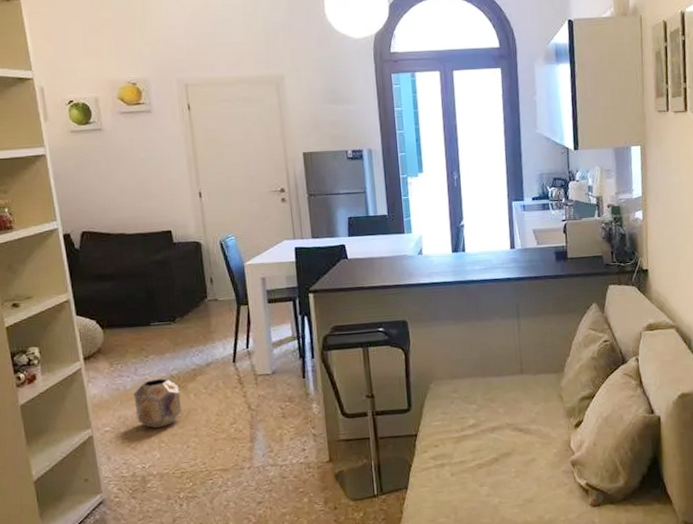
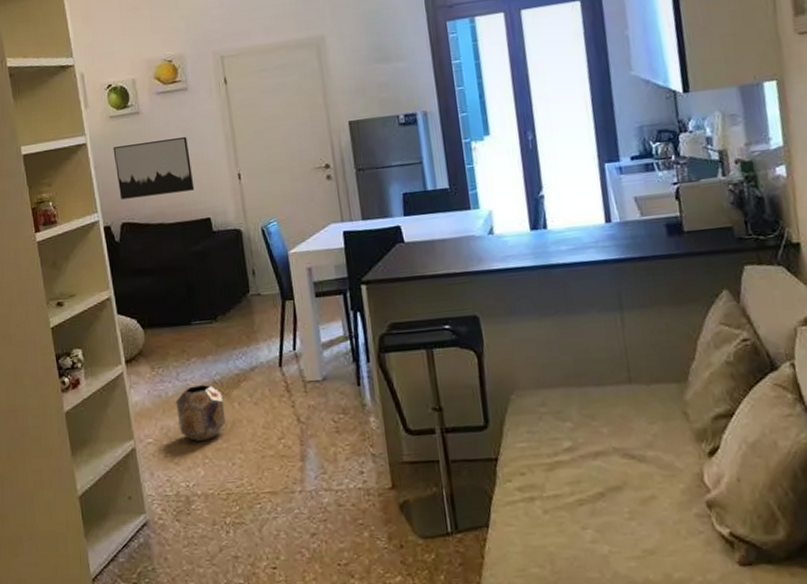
wall art: none [73,155,156,210] -> present [113,136,195,200]

